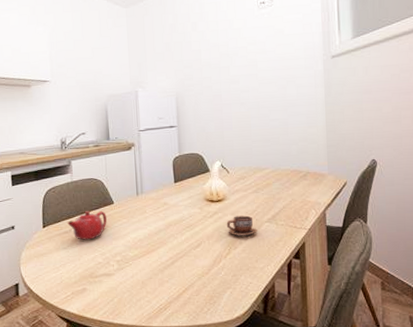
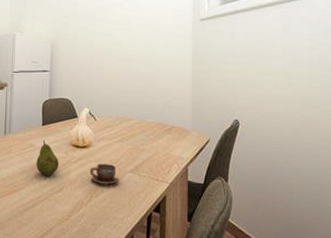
fruit: none [171,197,195,233] -> present [36,140,60,176]

